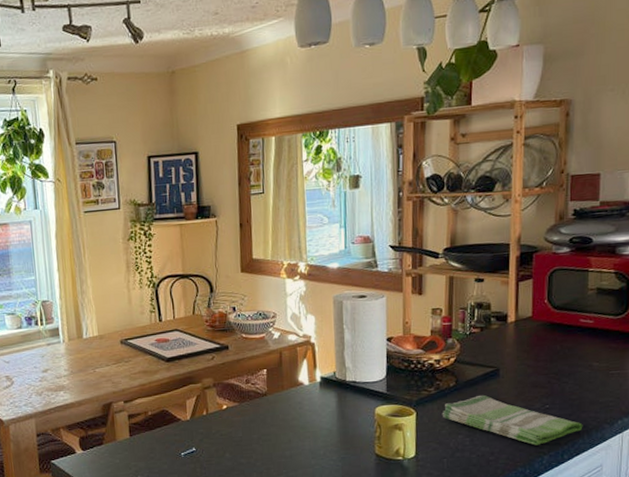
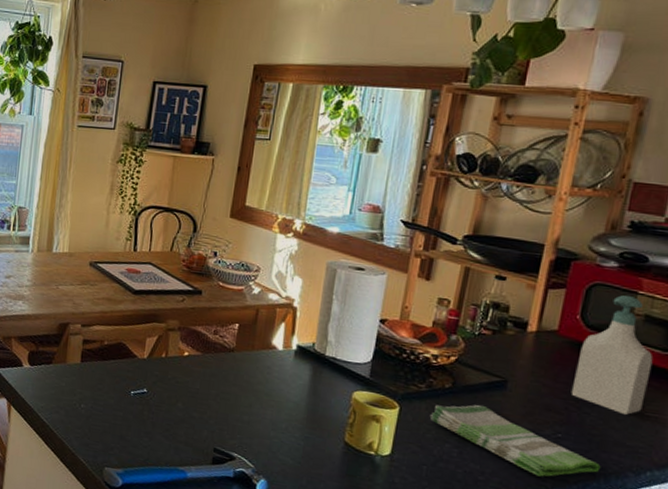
soap bottle: none [550,274,609,377] -> present [571,295,653,415]

